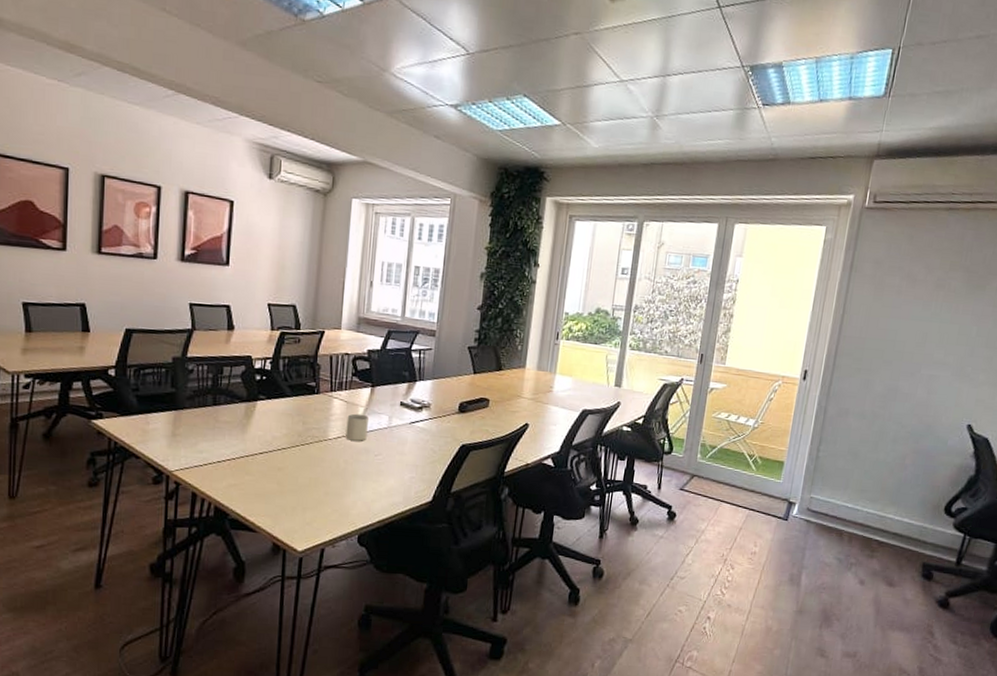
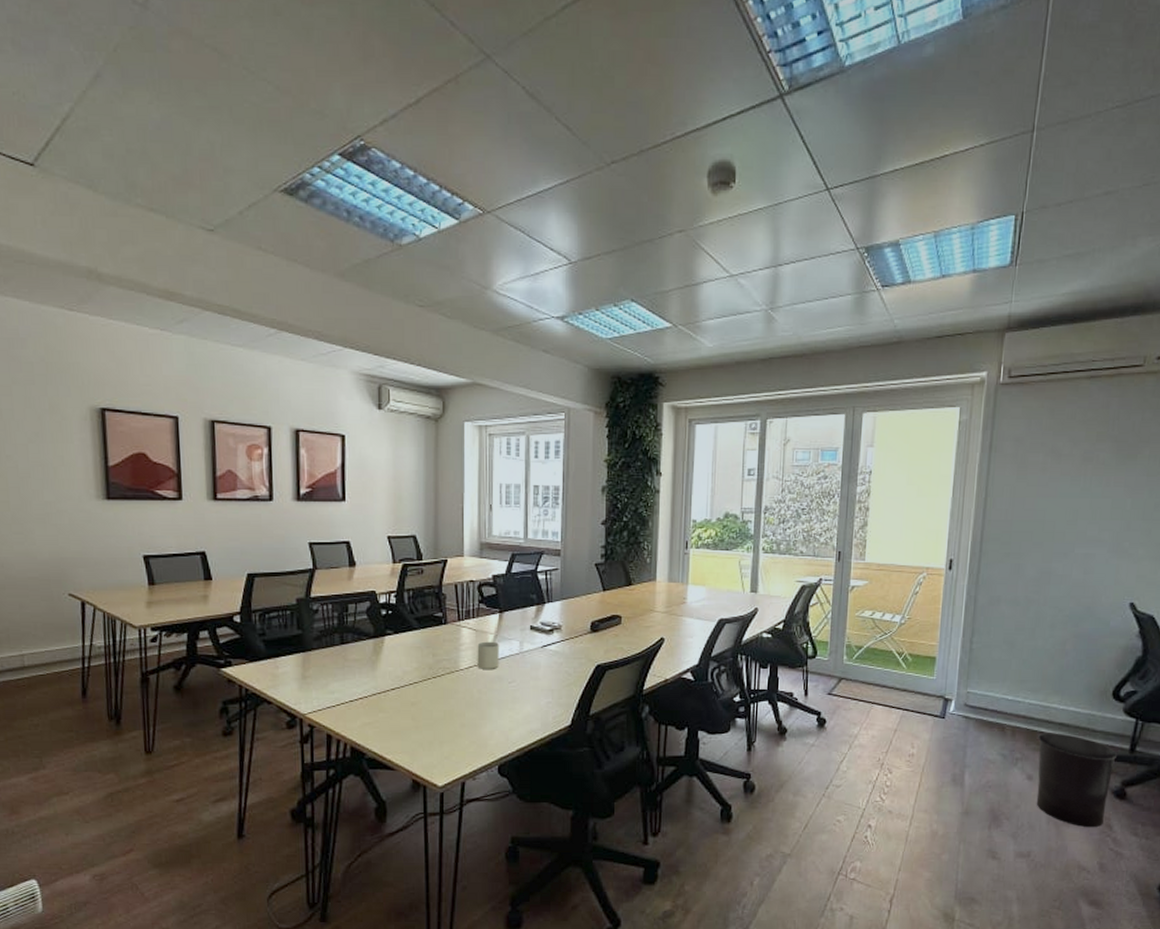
waste bin: none [865,541,945,633] -> present [1036,733,1118,827]

